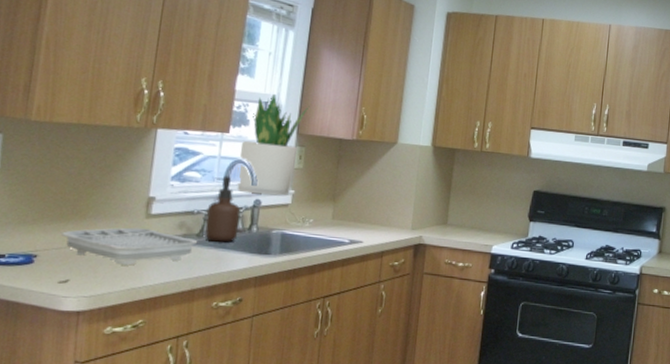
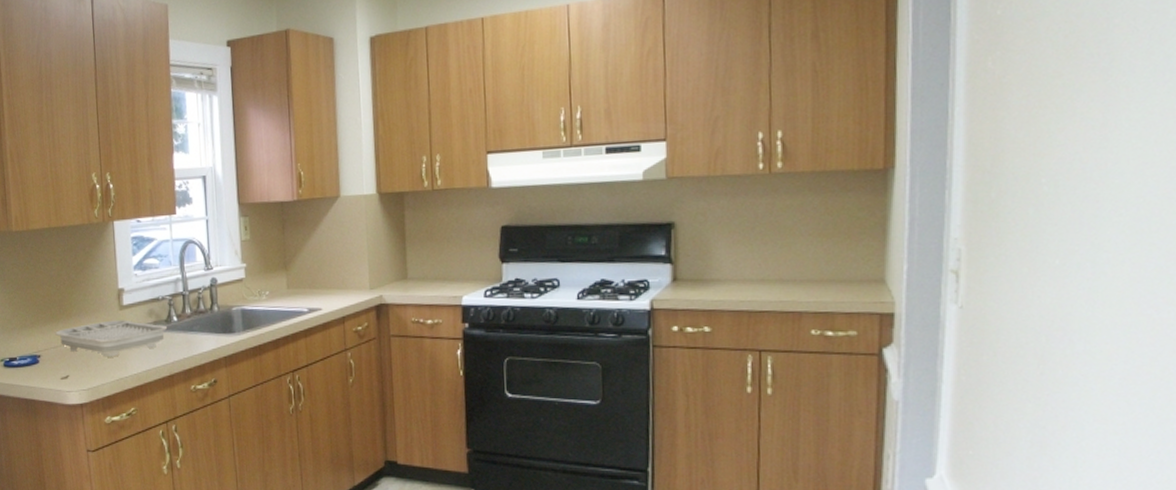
soap dispenser: present [204,175,240,243] -> none [169,258,202,326]
planter: present [237,93,310,196] -> none [188,165,246,273]

